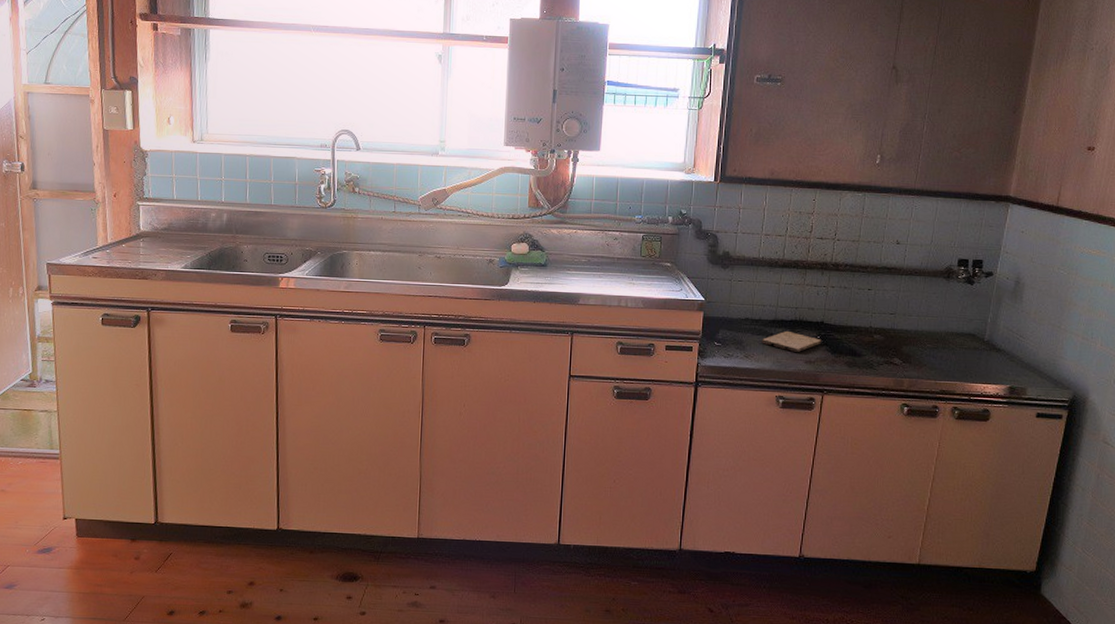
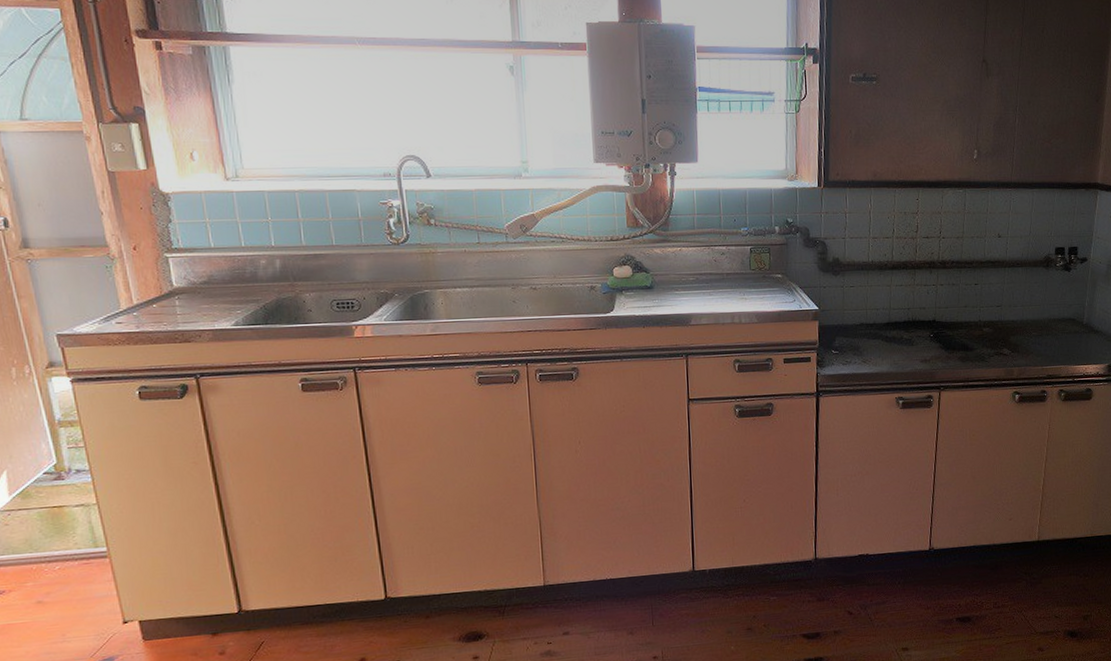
cutting board: present [761,330,822,353] -> none [877,332,935,353]

